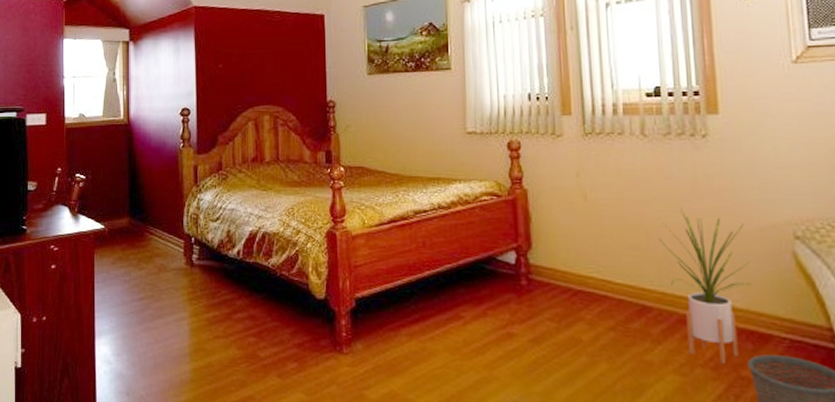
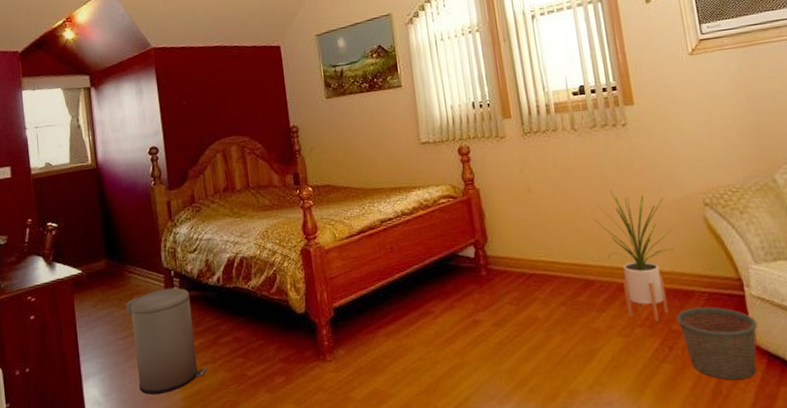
pedal bin: none [145,254,219,362] -> present [126,287,208,395]

